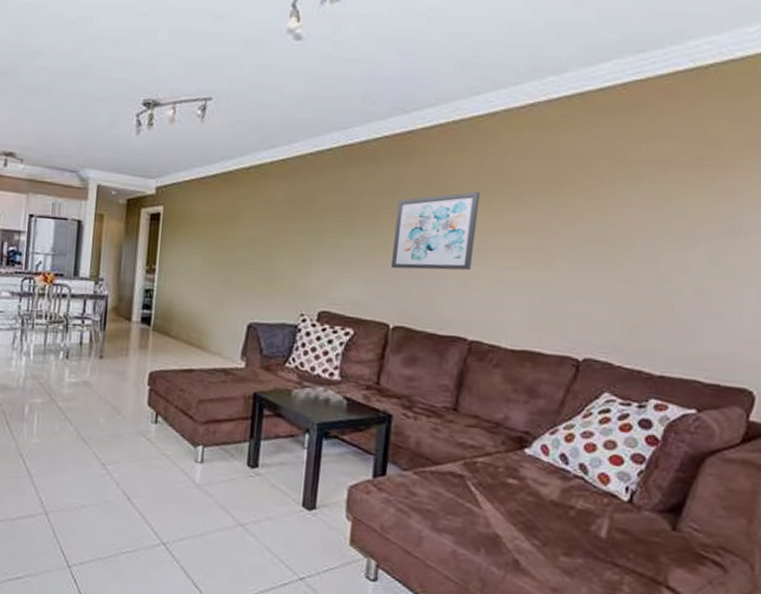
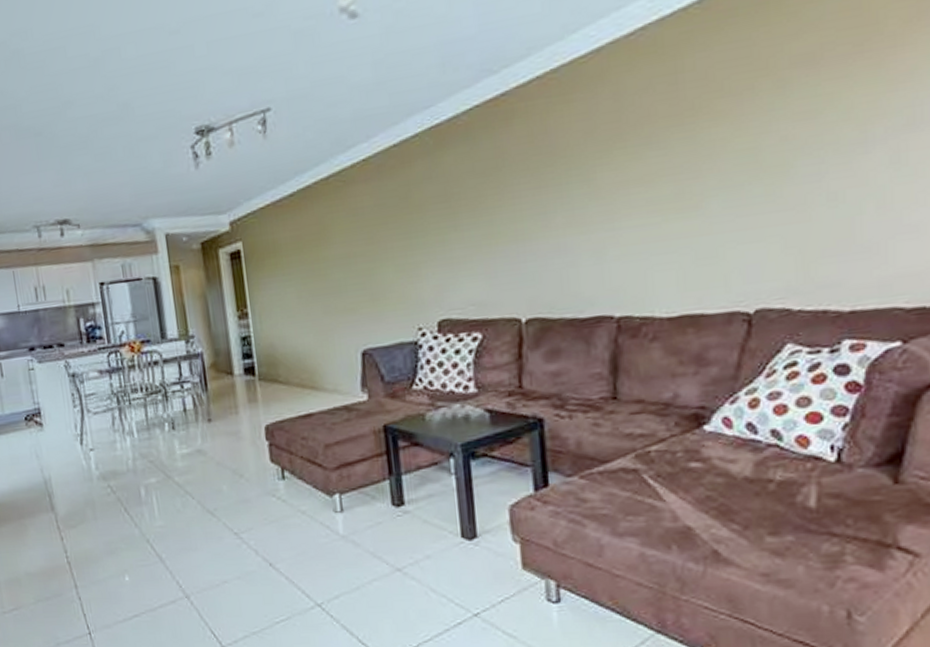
wall art: present [391,191,480,271] -> none [505,145,604,255]

